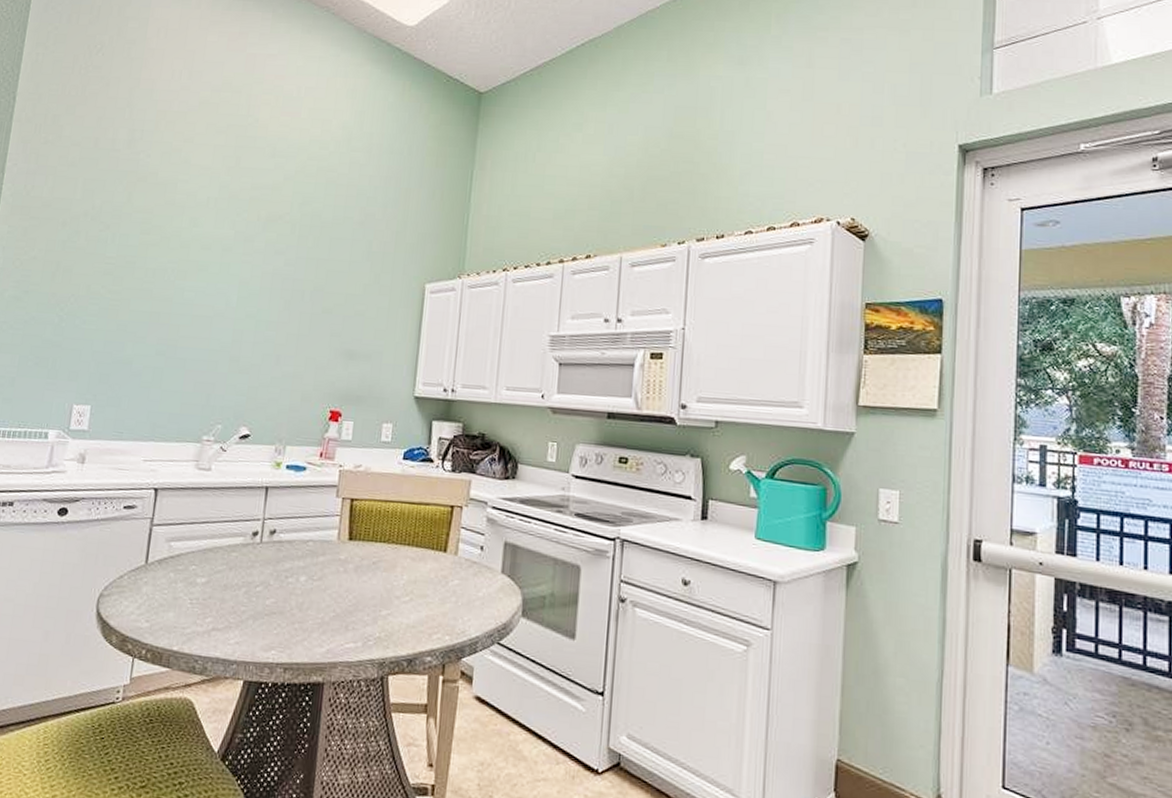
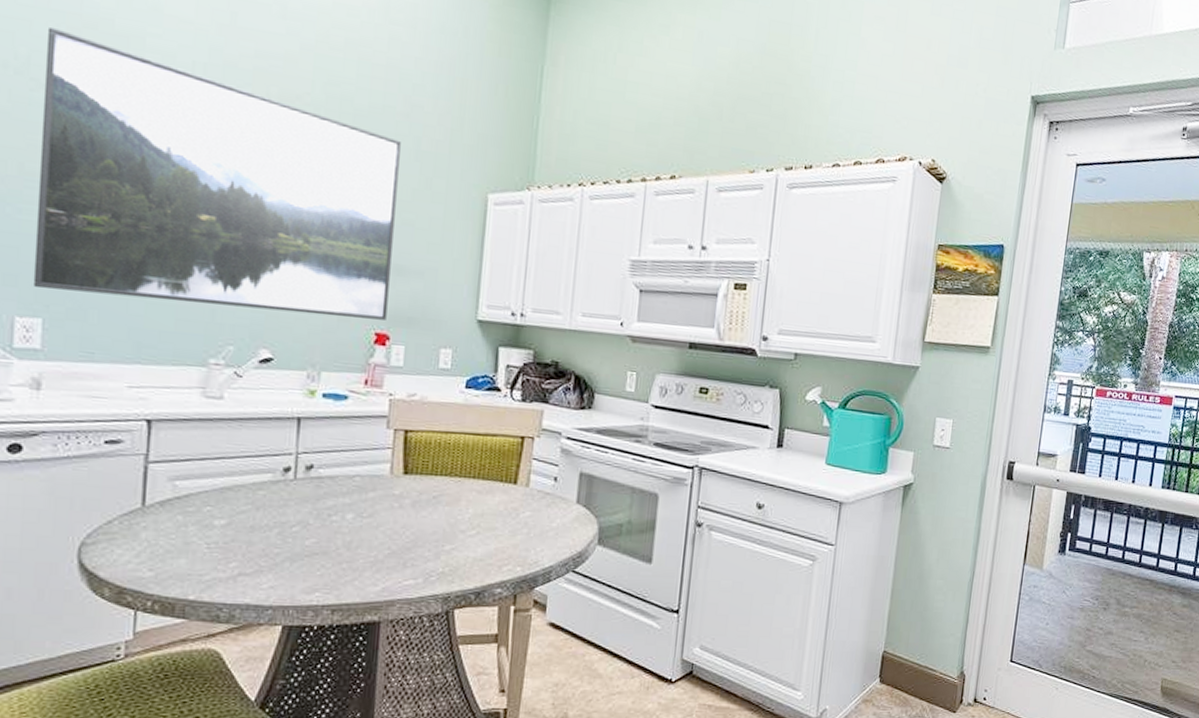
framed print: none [87,183,356,399] -> present [32,26,401,320]

